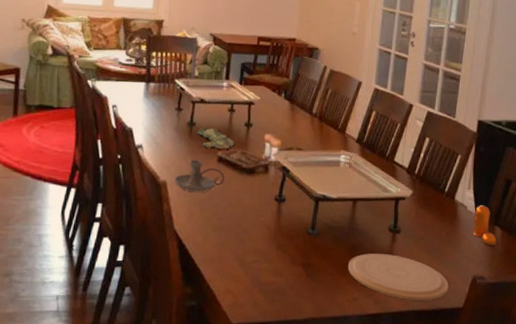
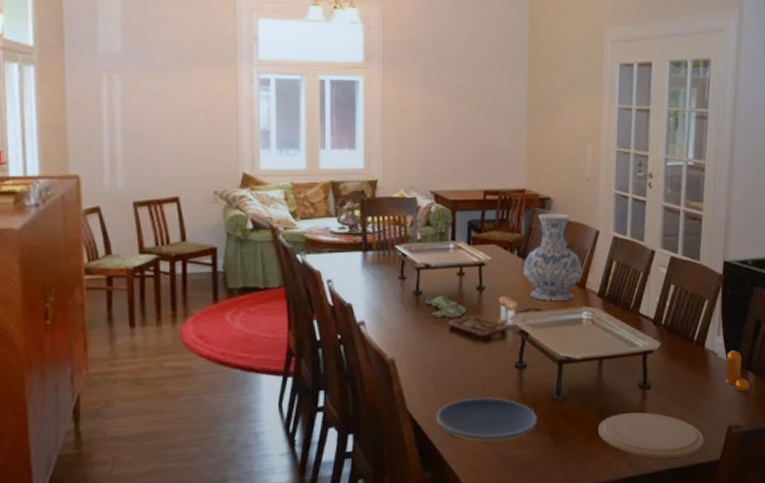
candle holder: present [174,160,225,192] -> none [403,332,459,367]
plate: none [199,224,292,267] -> present [436,397,537,442]
vase: none [288,62,343,143] -> present [523,213,582,301]

